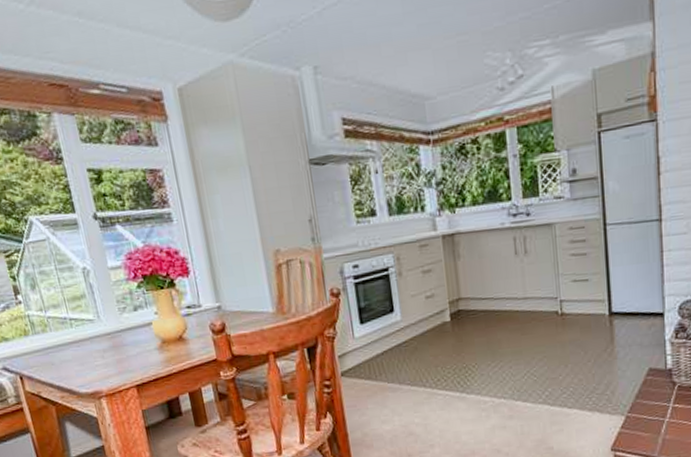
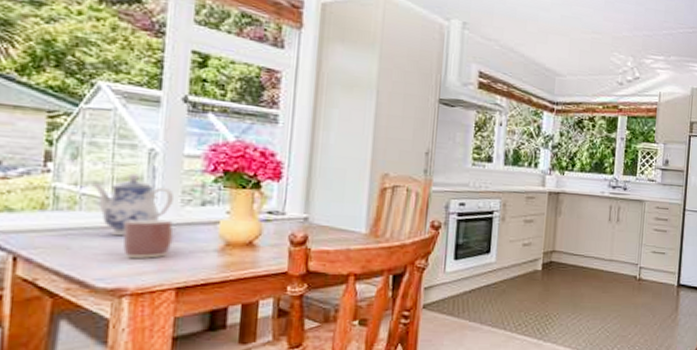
teapot: none [52,292,113,349] -> present [92,173,175,237]
mug: none [83,328,123,365] -> present [122,219,174,258]

